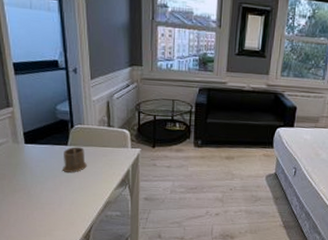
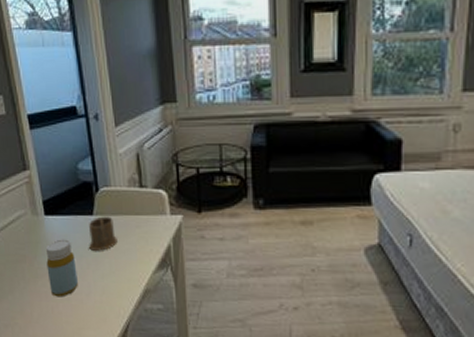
bottle: none [24,162,51,207] -> present [45,239,78,297]

